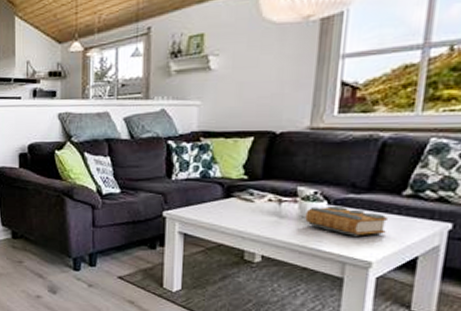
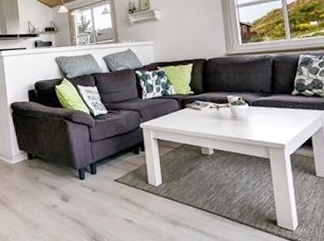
book: present [305,205,387,236] -> none [236,106,288,127]

